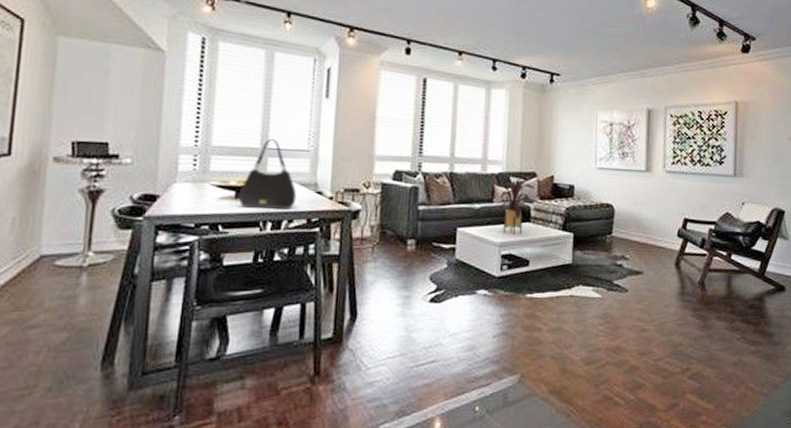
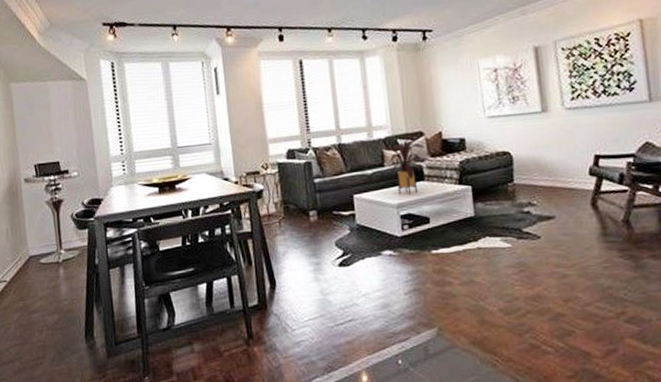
handbag: present [238,138,297,209] -> none [161,138,208,200]

